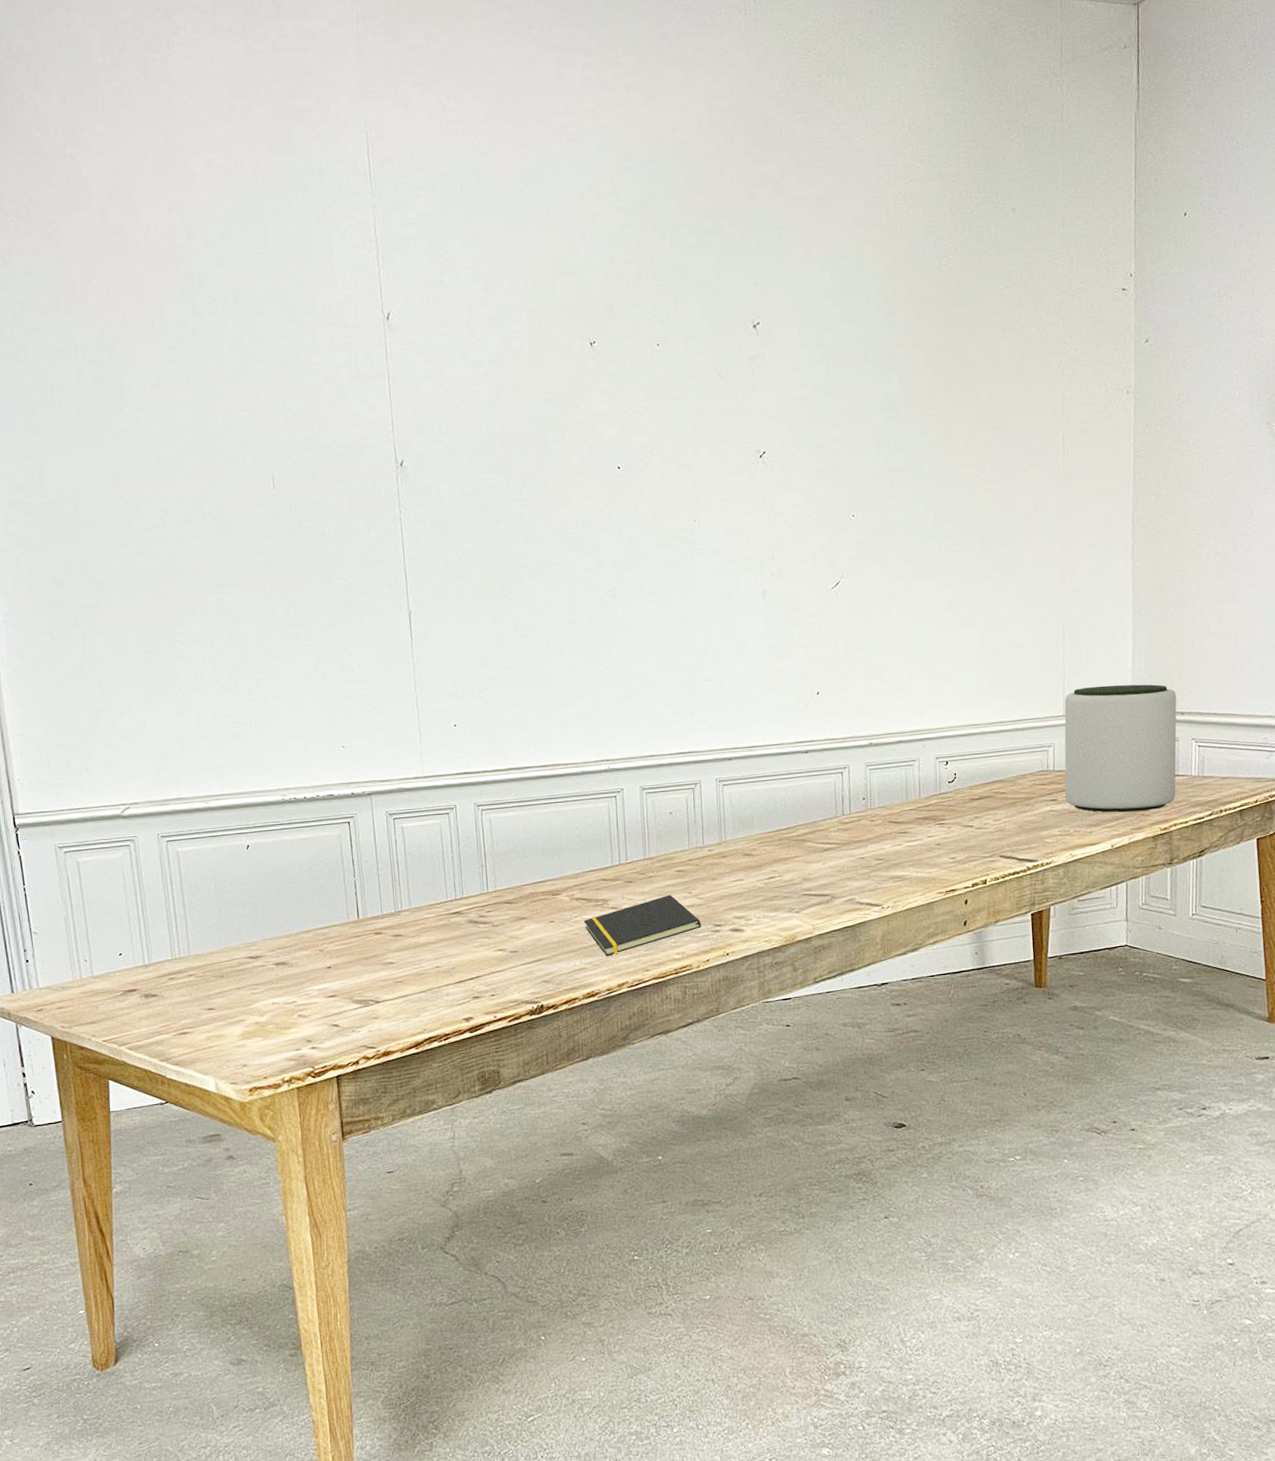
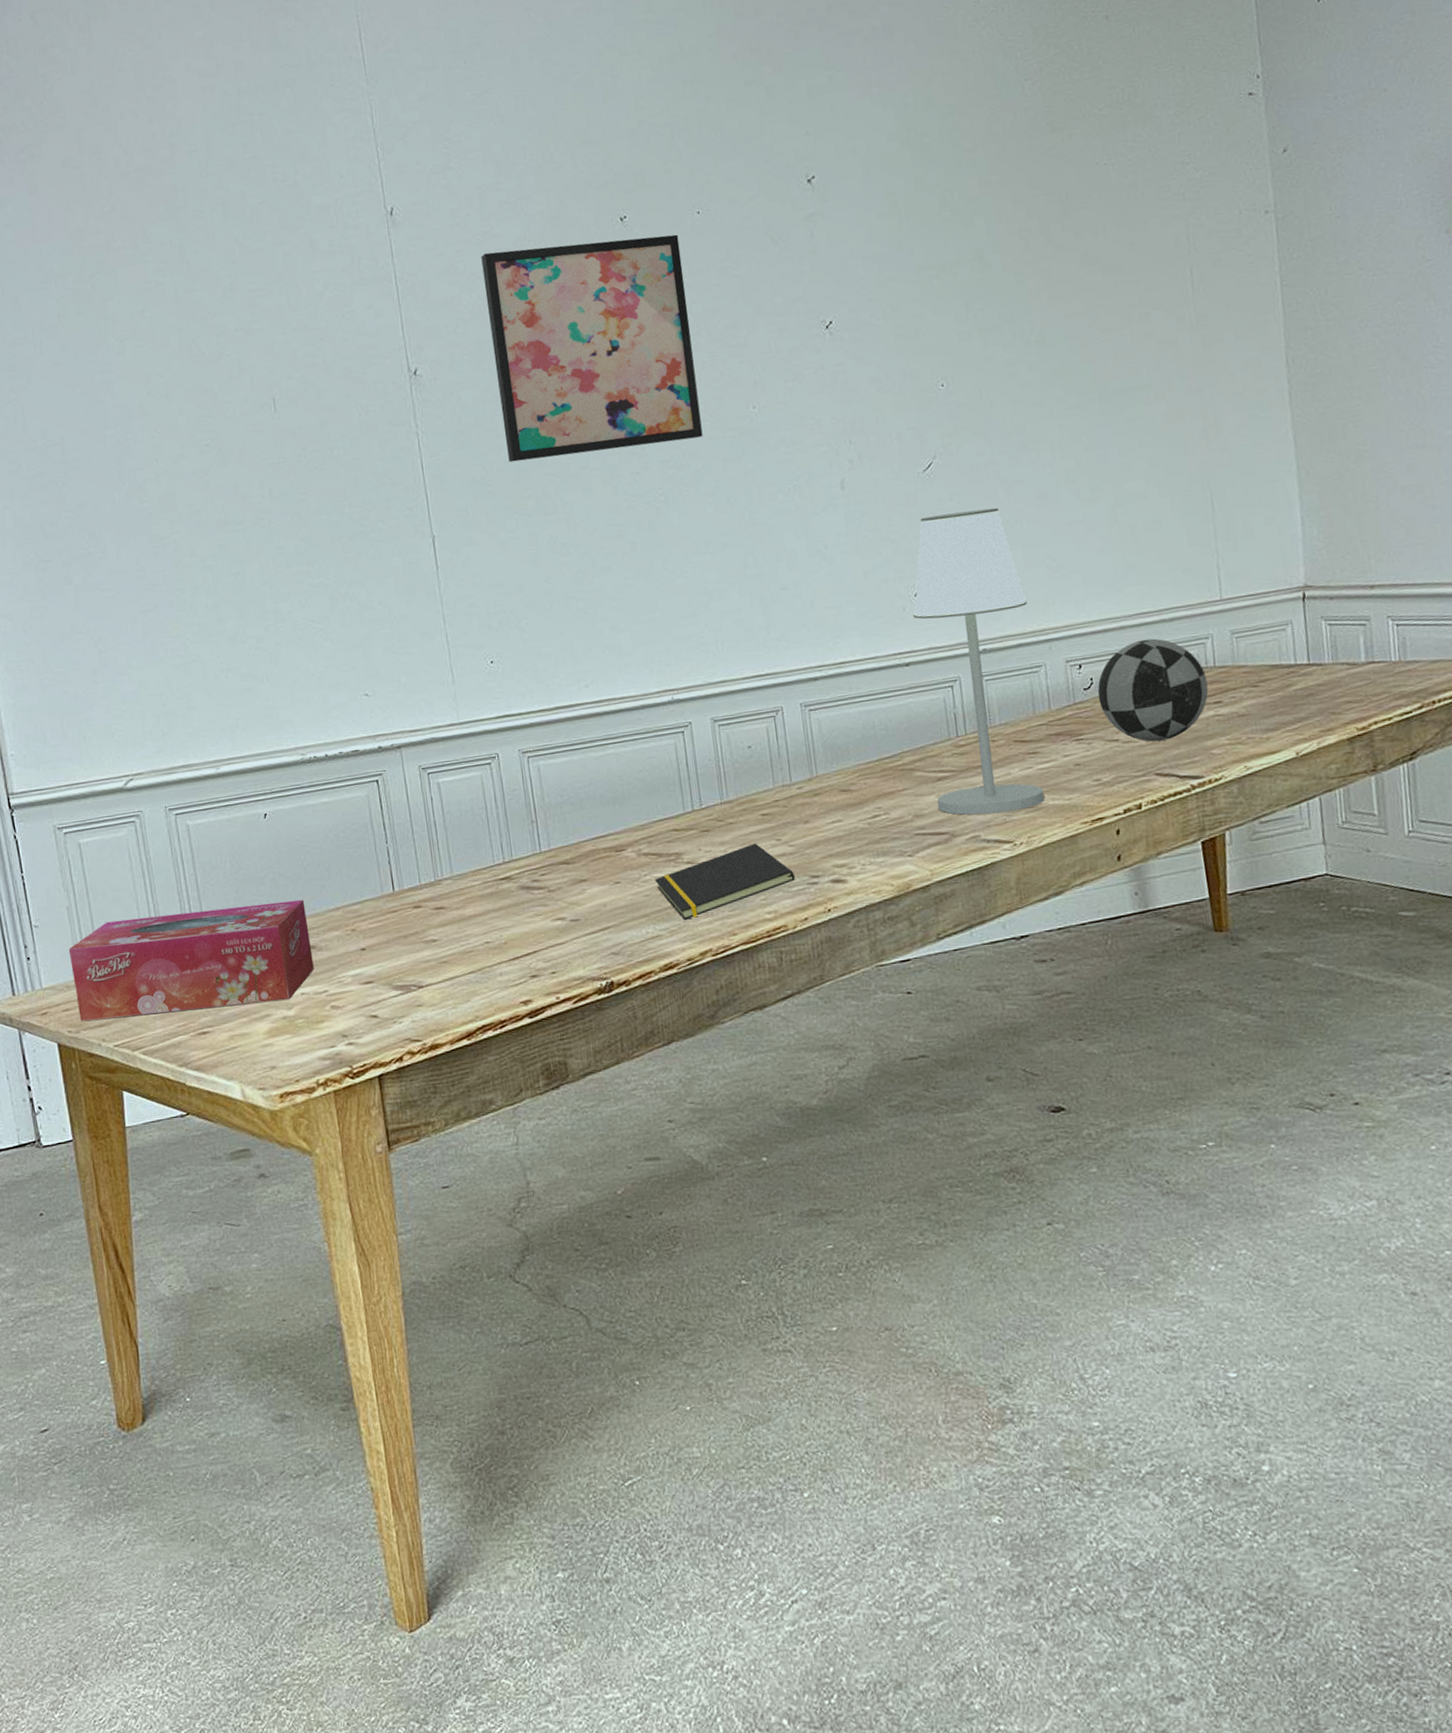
tissue box: none [64,921,285,1019] -> present [68,899,314,1022]
wall art: none [466,362,649,551] -> present [481,234,703,463]
table lamp: none [814,624,910,882] -> present [913,507,1045,816]
decorative ball: none [959,744,1047,829] -> present [1097,638,1209,742]
plant pot: present [1064,684,1177,813] -> none [1220,554,1373,713]

